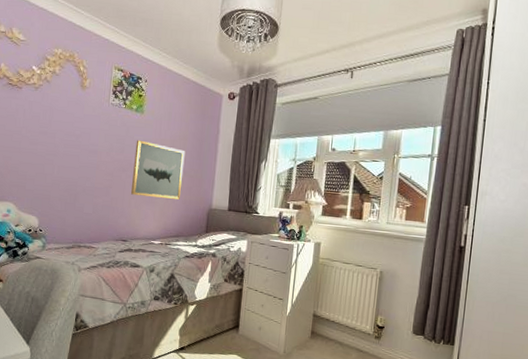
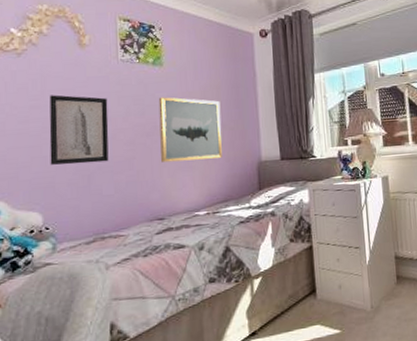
wall art: none [49,125,97,186] -> present [49,94,109,165]

